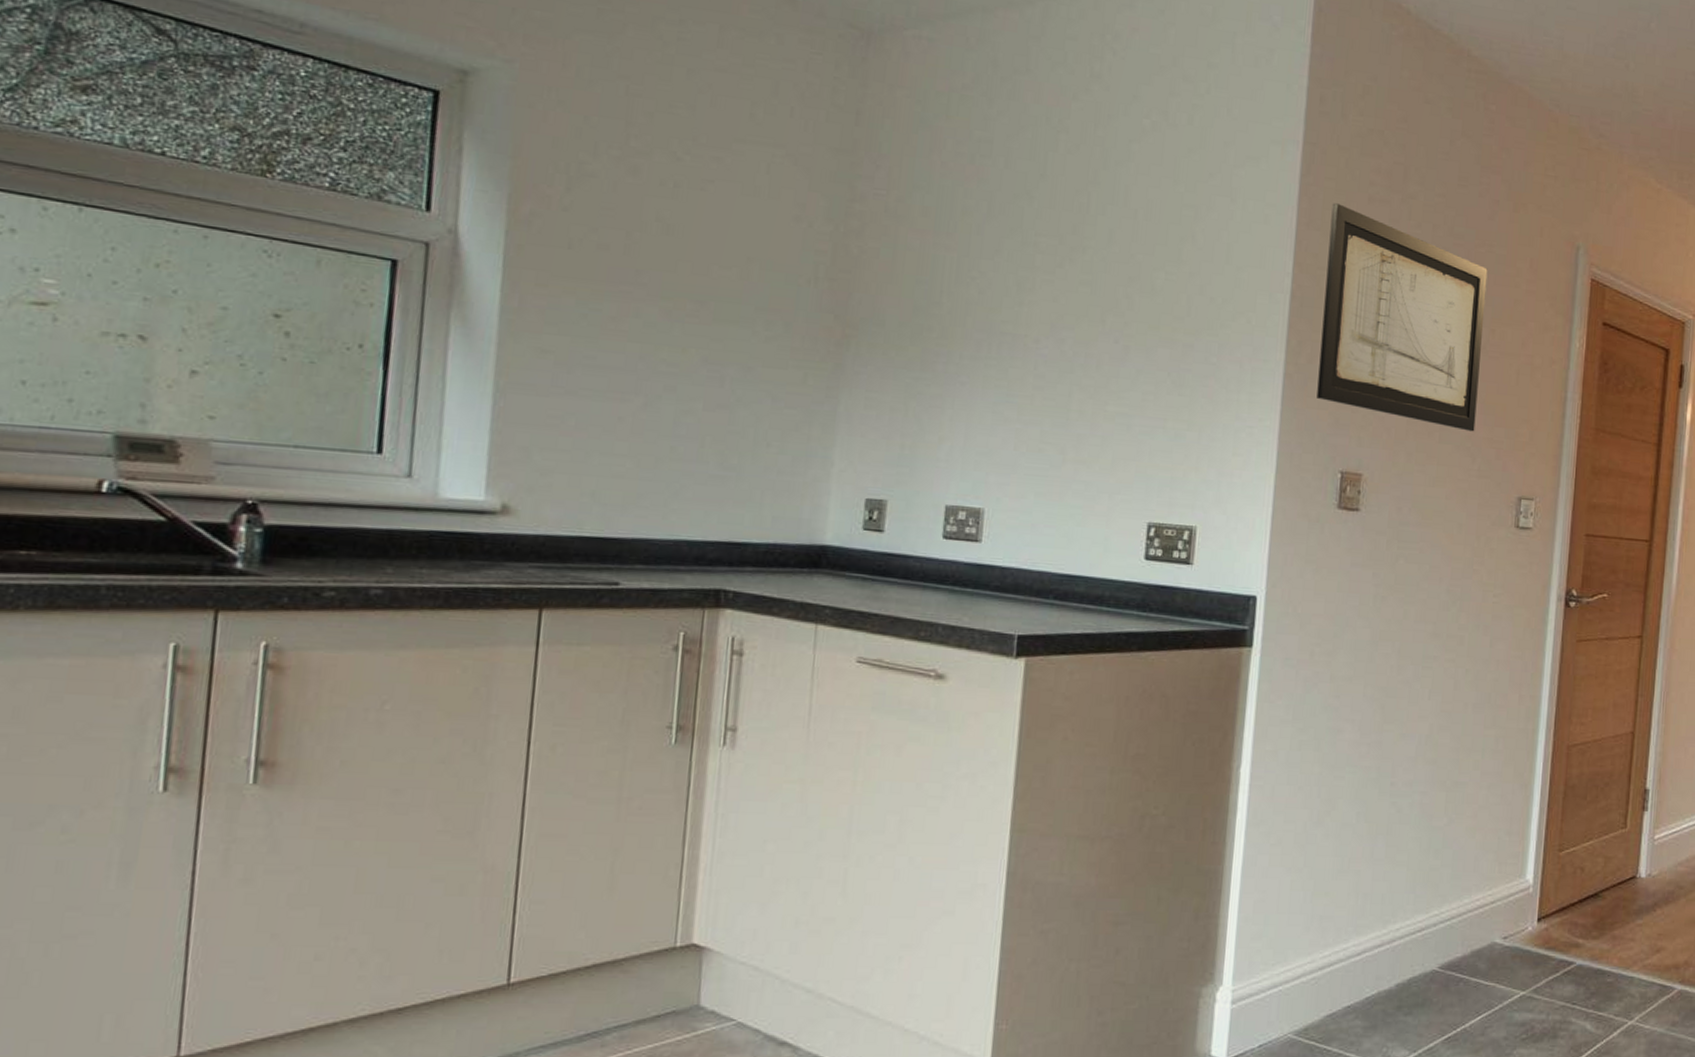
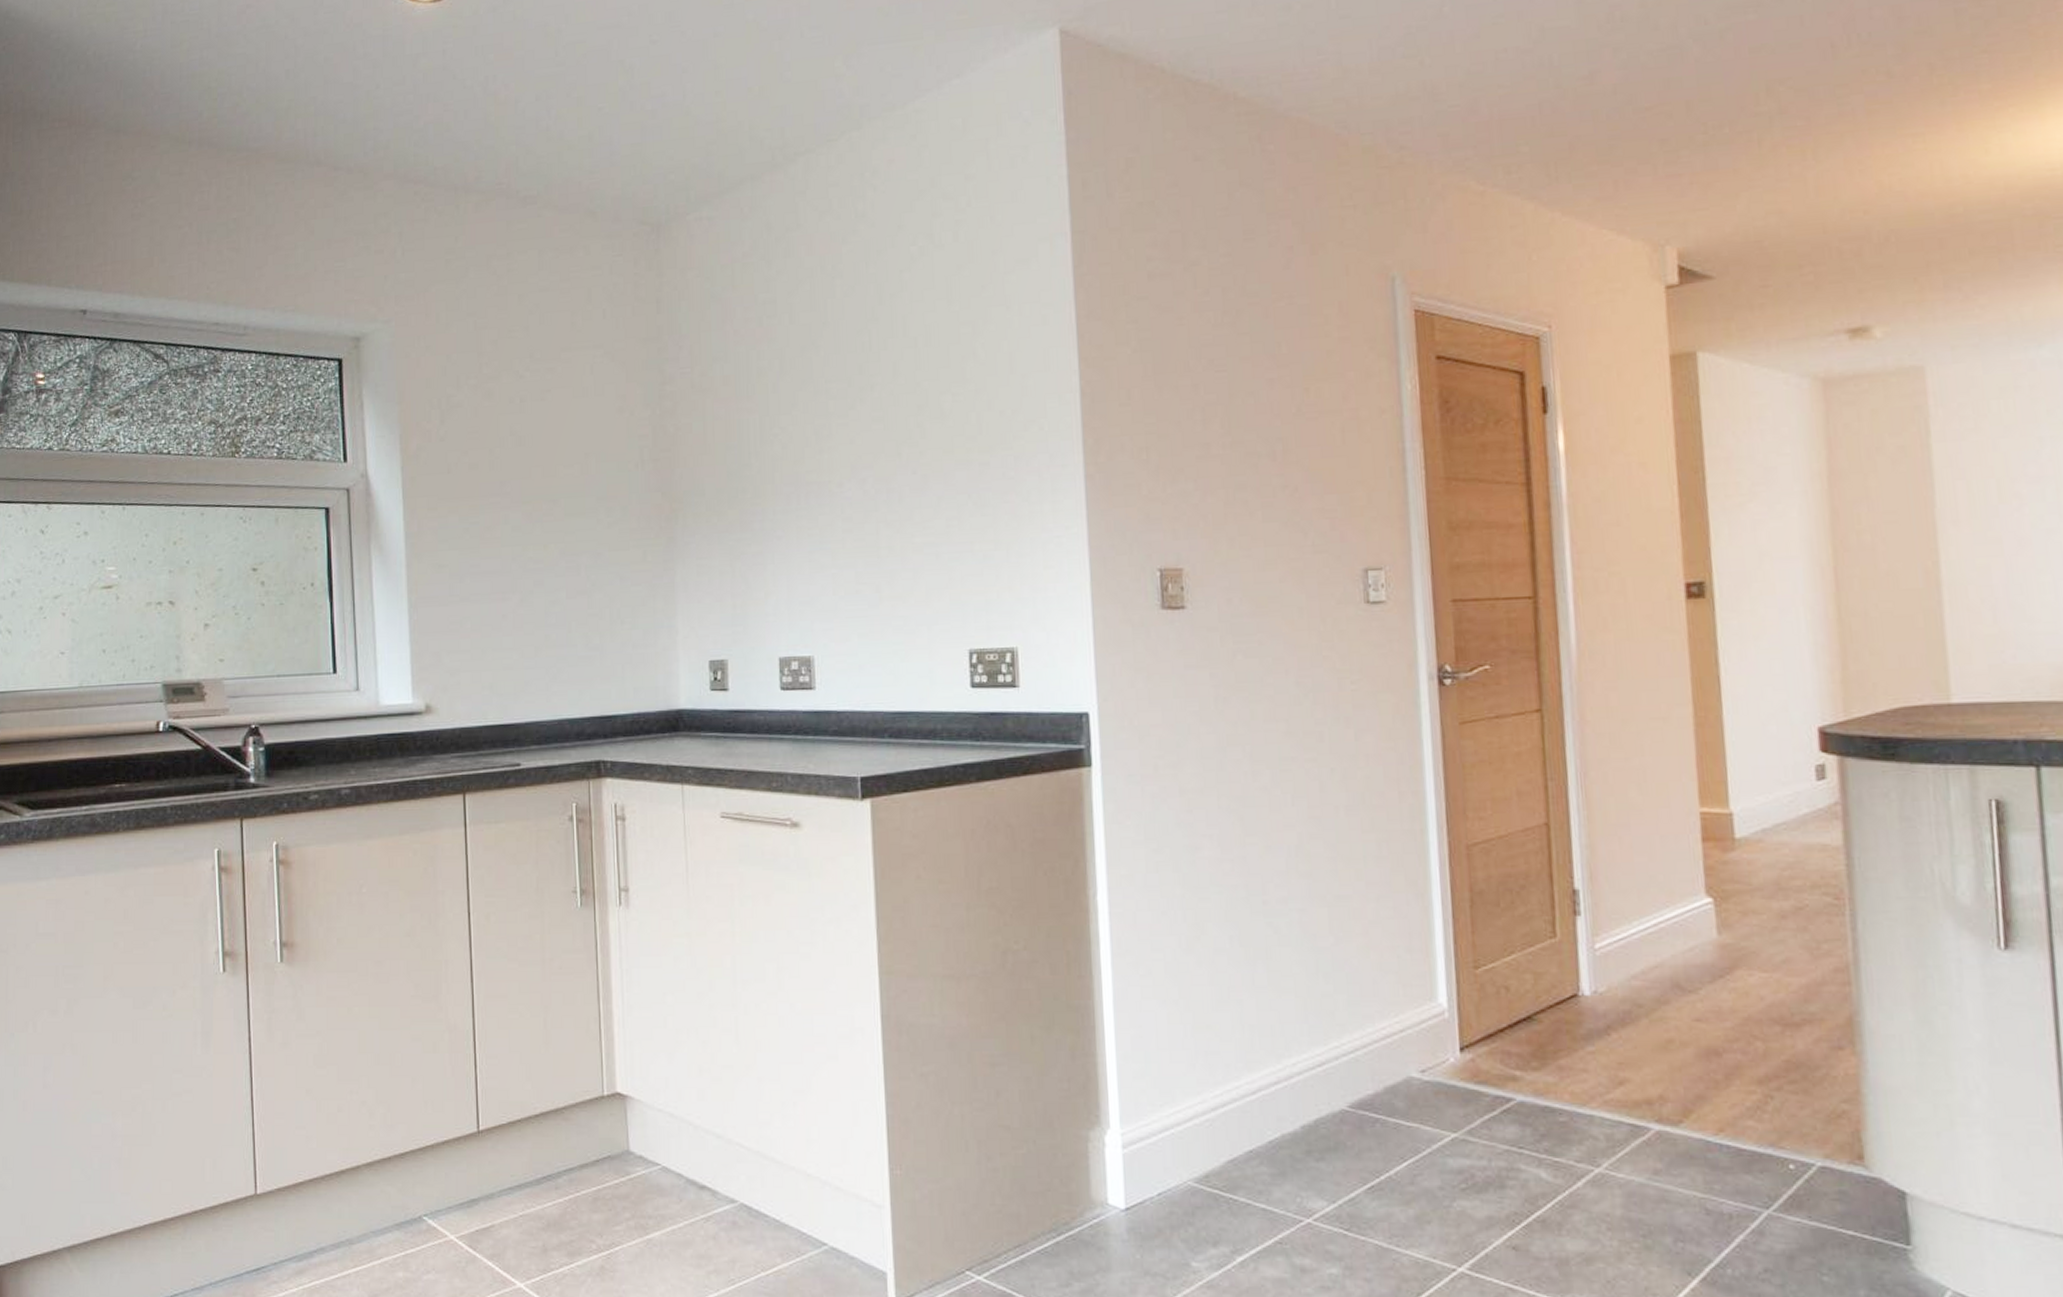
wall art: present [1317,203,1488,432] -> none [1110,287,1302,505]

